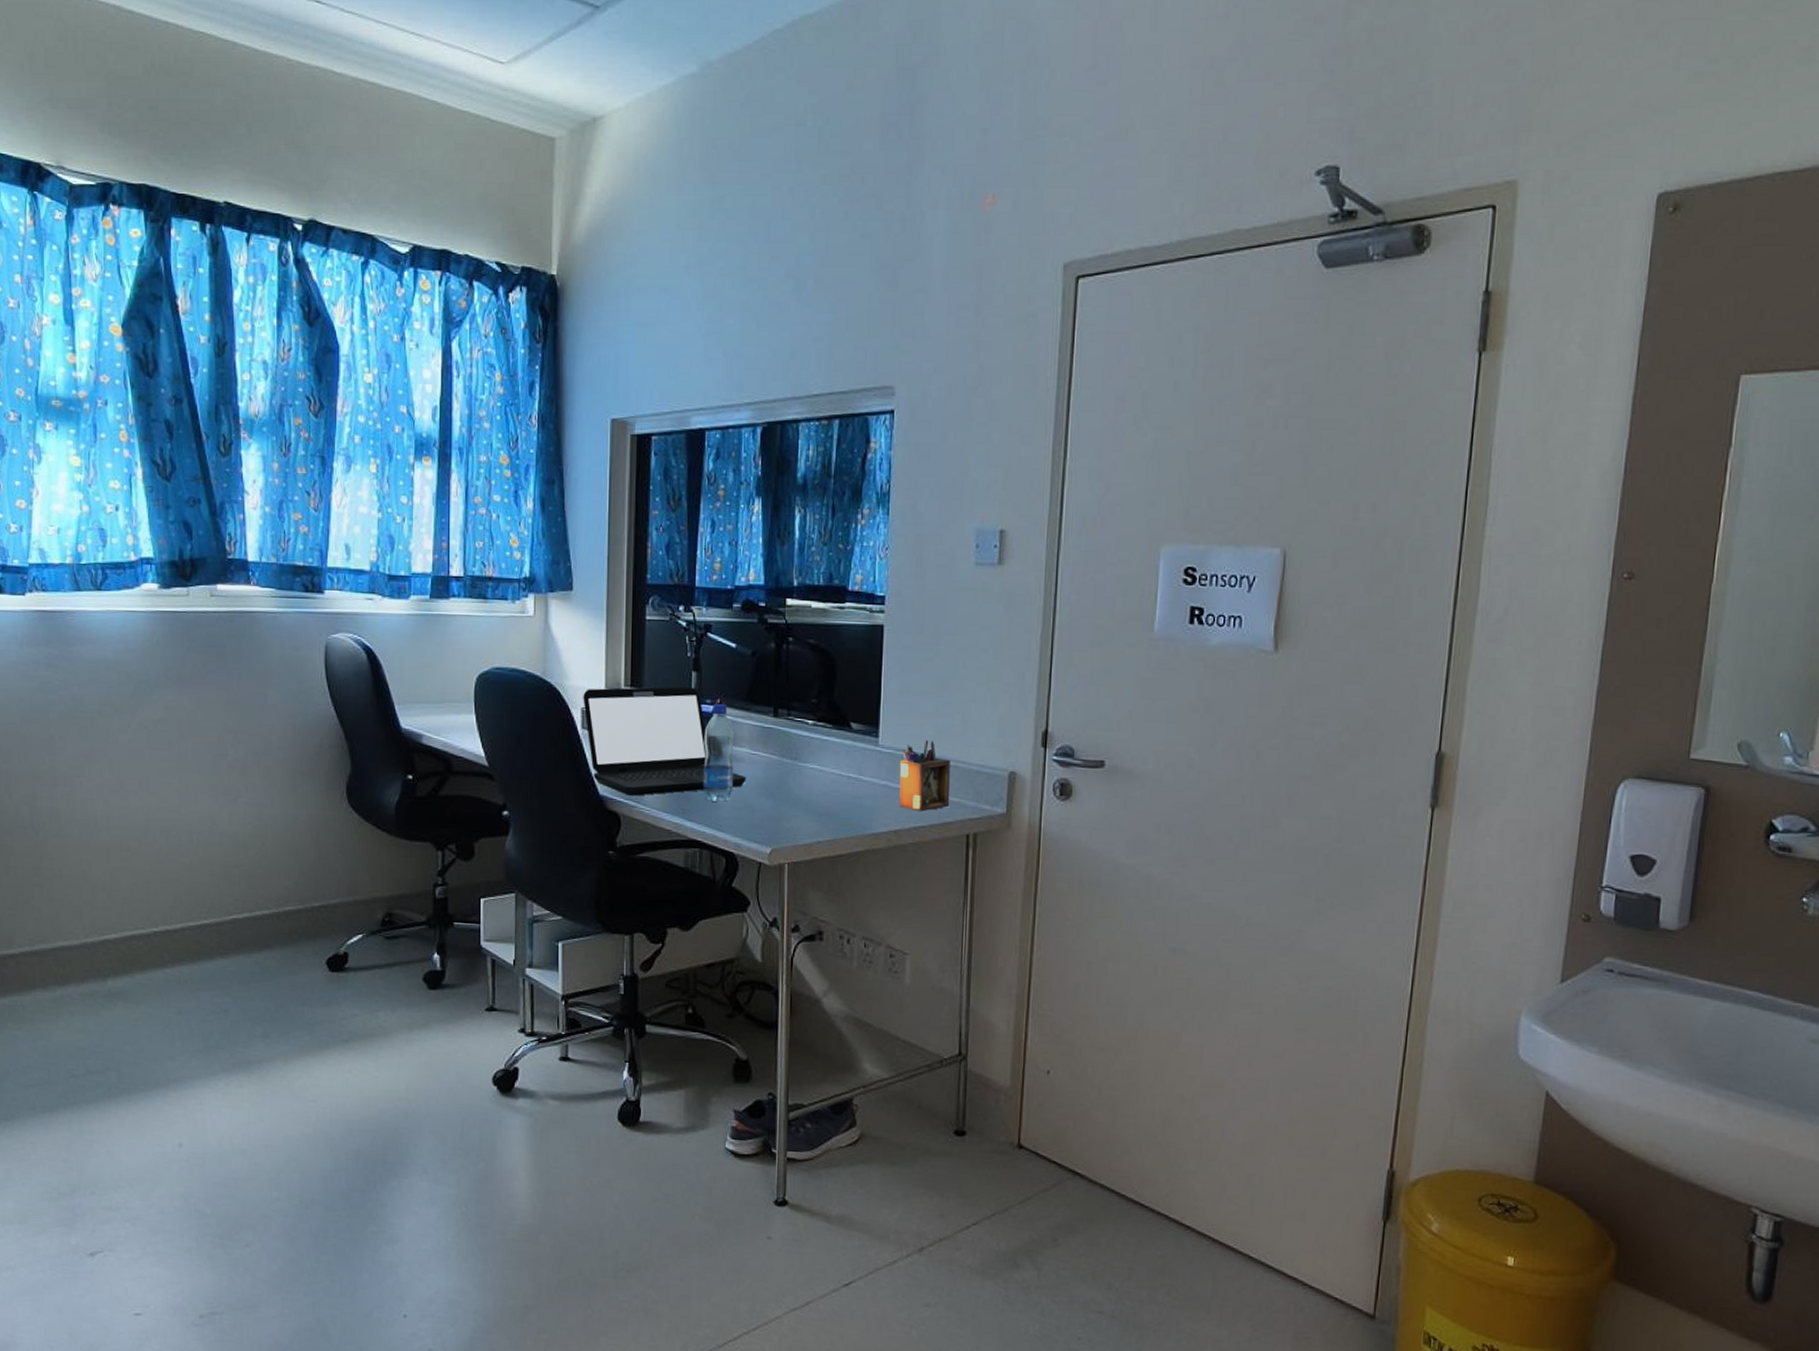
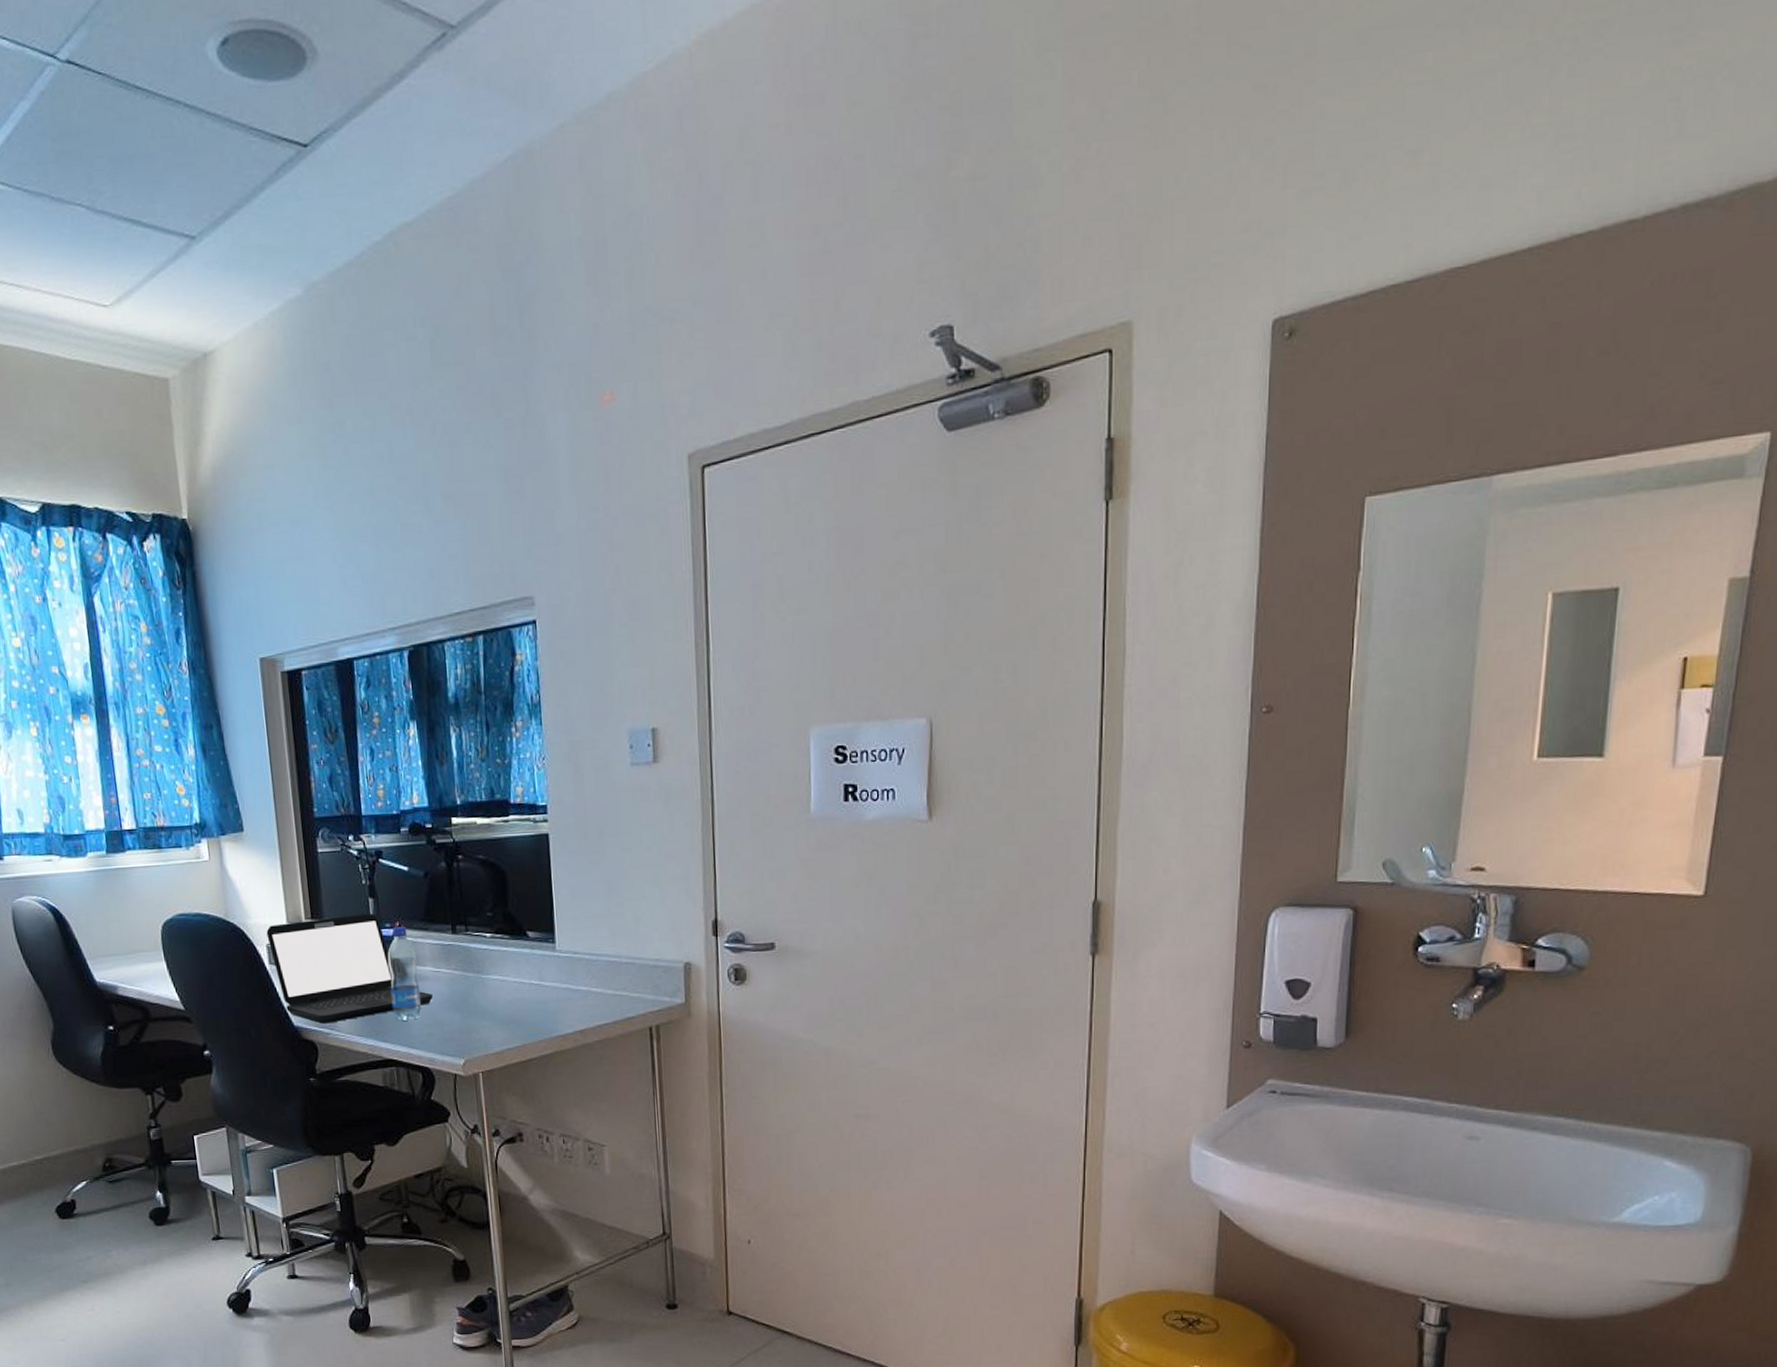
desk organizer: present [899,740,951,812] -> none [578,940,631,1010]

